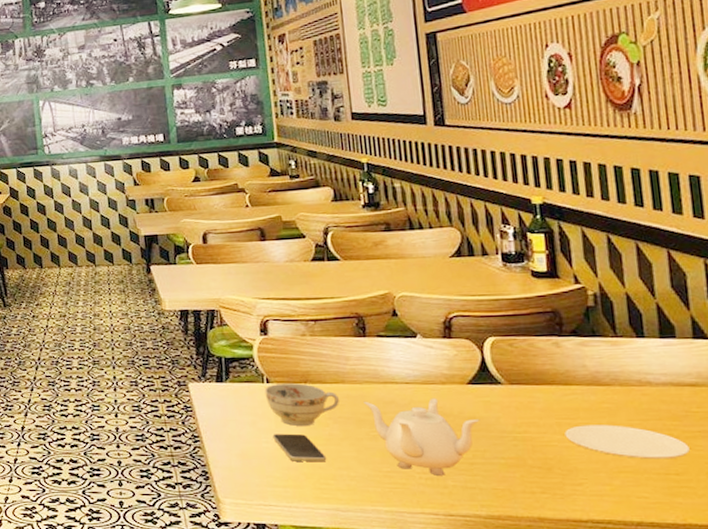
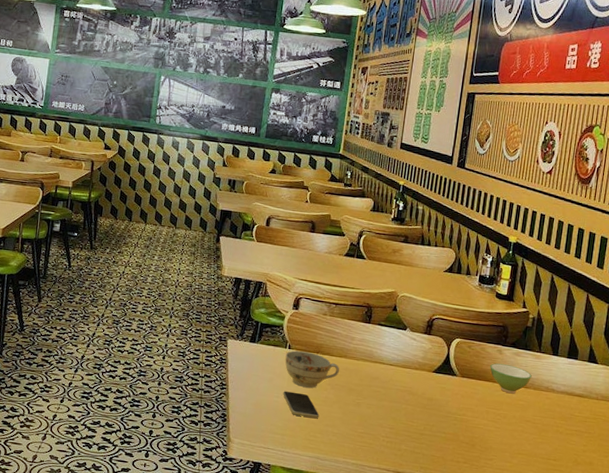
teapot: present [363,398,480,476] -> none [356,374,436,441]
bowl: none [547,359,612,396] -> present [490,363,532,394]
plate: present [564,424,690,460] -> none [489,415,567,449]

